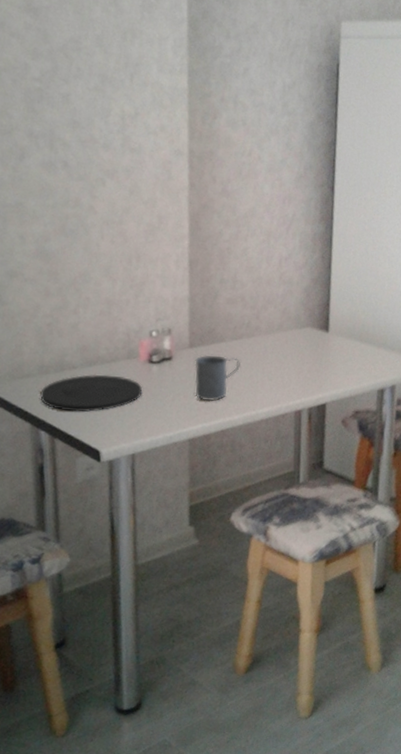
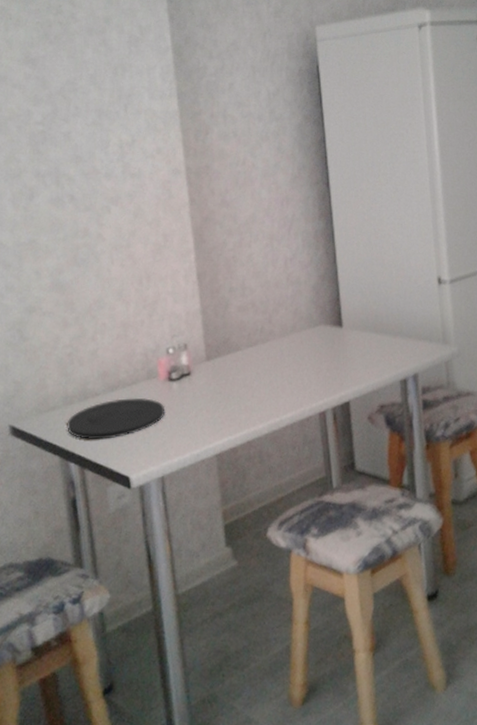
mug: present [195,354,240,402] -> none [213,365,259,414]

